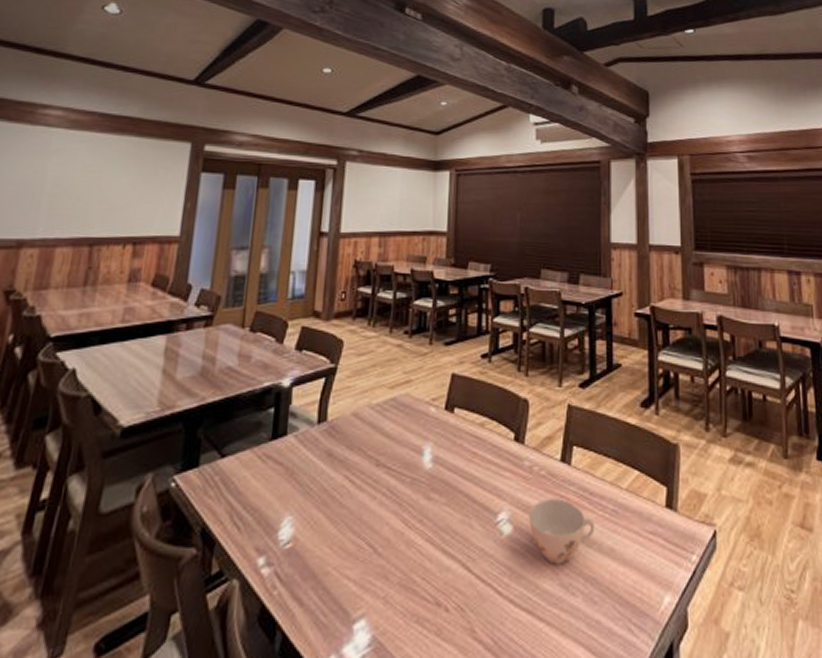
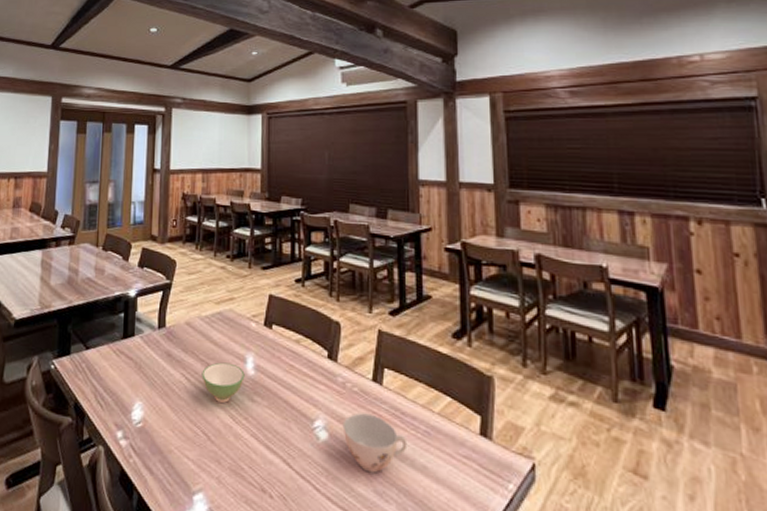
bowl: none [369,457,421,507] -> present [201,362,245,404]

